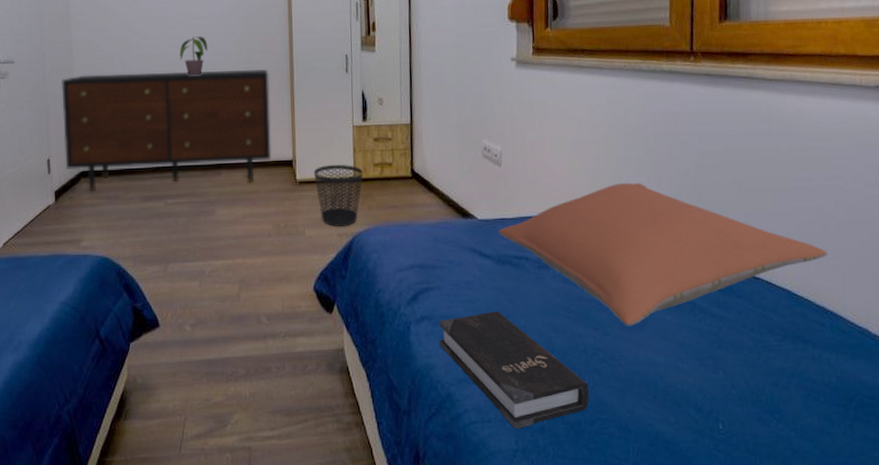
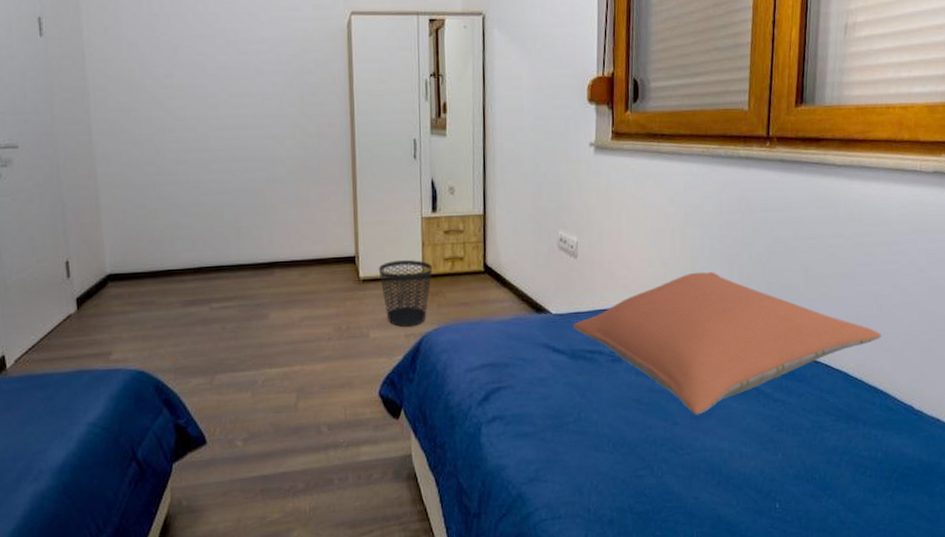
dresser: present [62,70,272,192] -> none [80,156,332,298]
potted plant: present [179,36,208,76] -> none [223,117,257,163]
hardback book: present [439,311,589,430] -> none [510,407,657,524]

